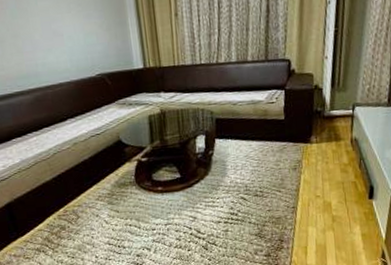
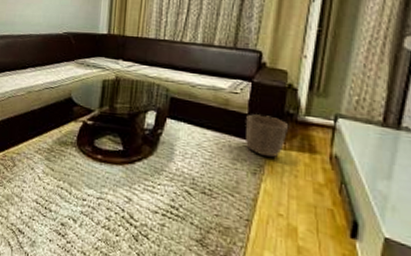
waste basket: none [283,117,318,153] -> present [246,114,289,158]

